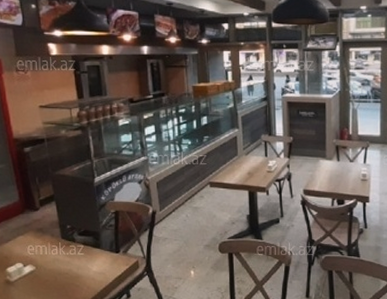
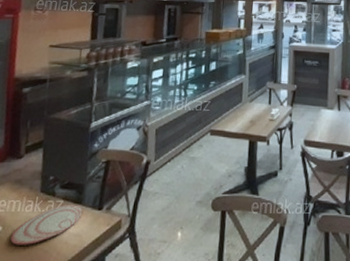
plate: none [45,249,102,281] -> present [10,205,83,245]

